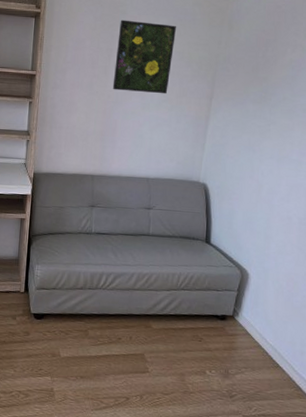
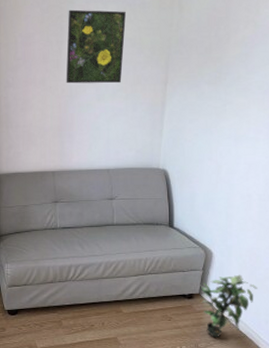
potted plant: none [234,299,294,365] -> present [201,274,258,338]

